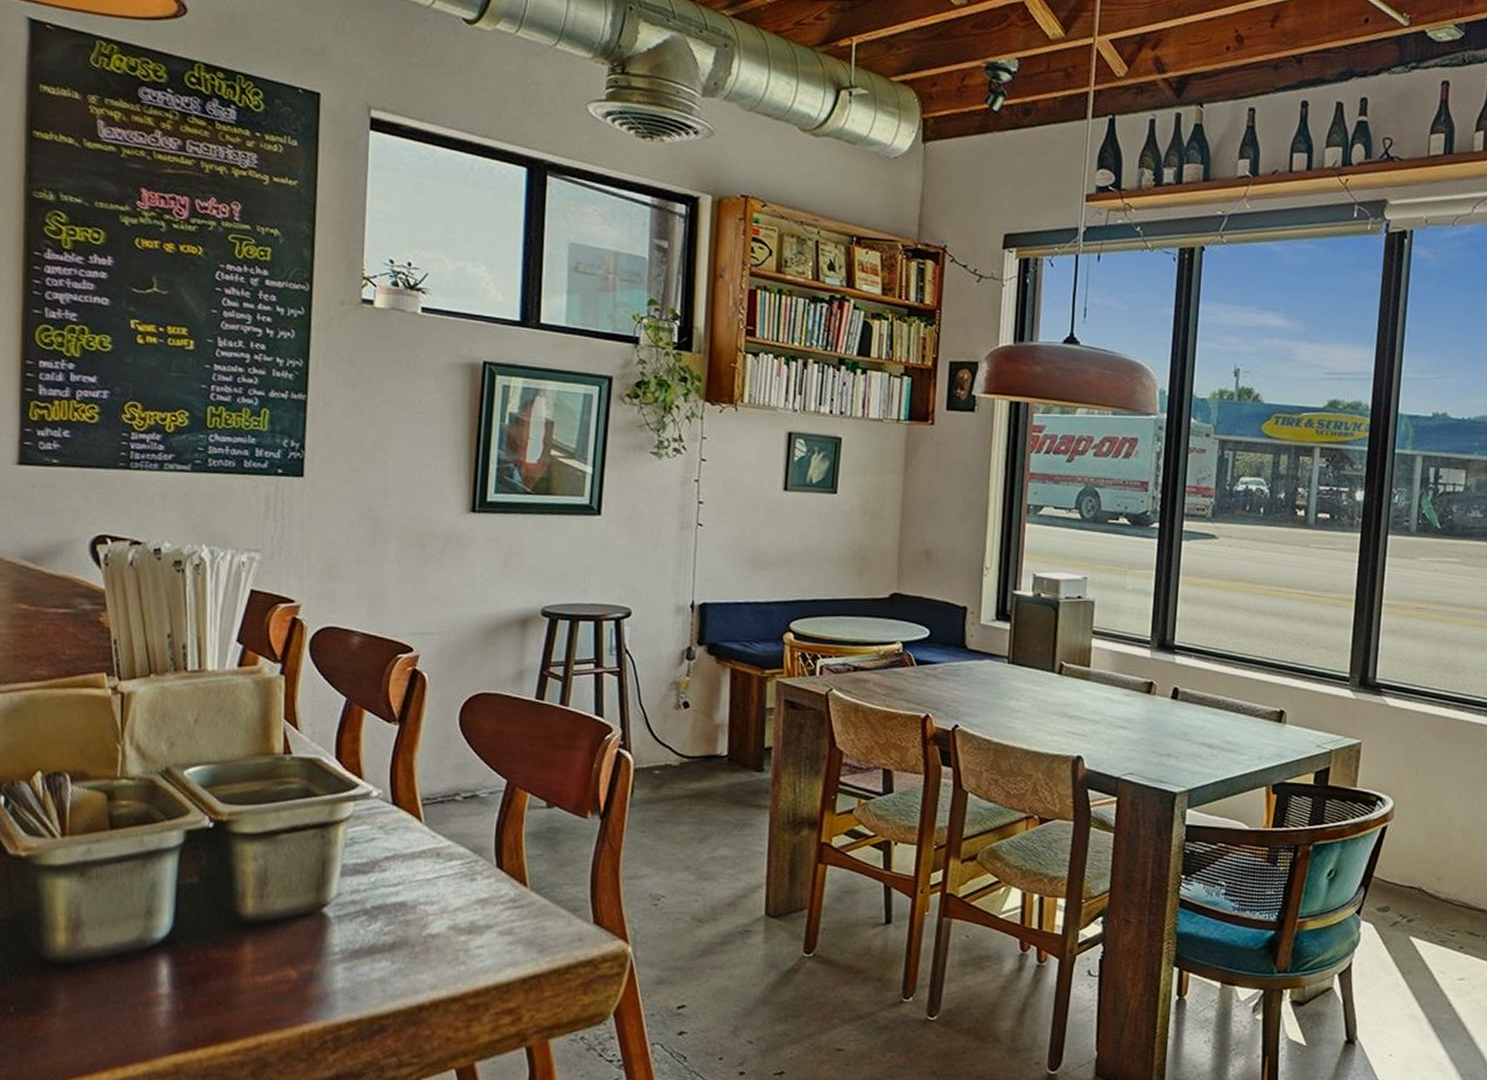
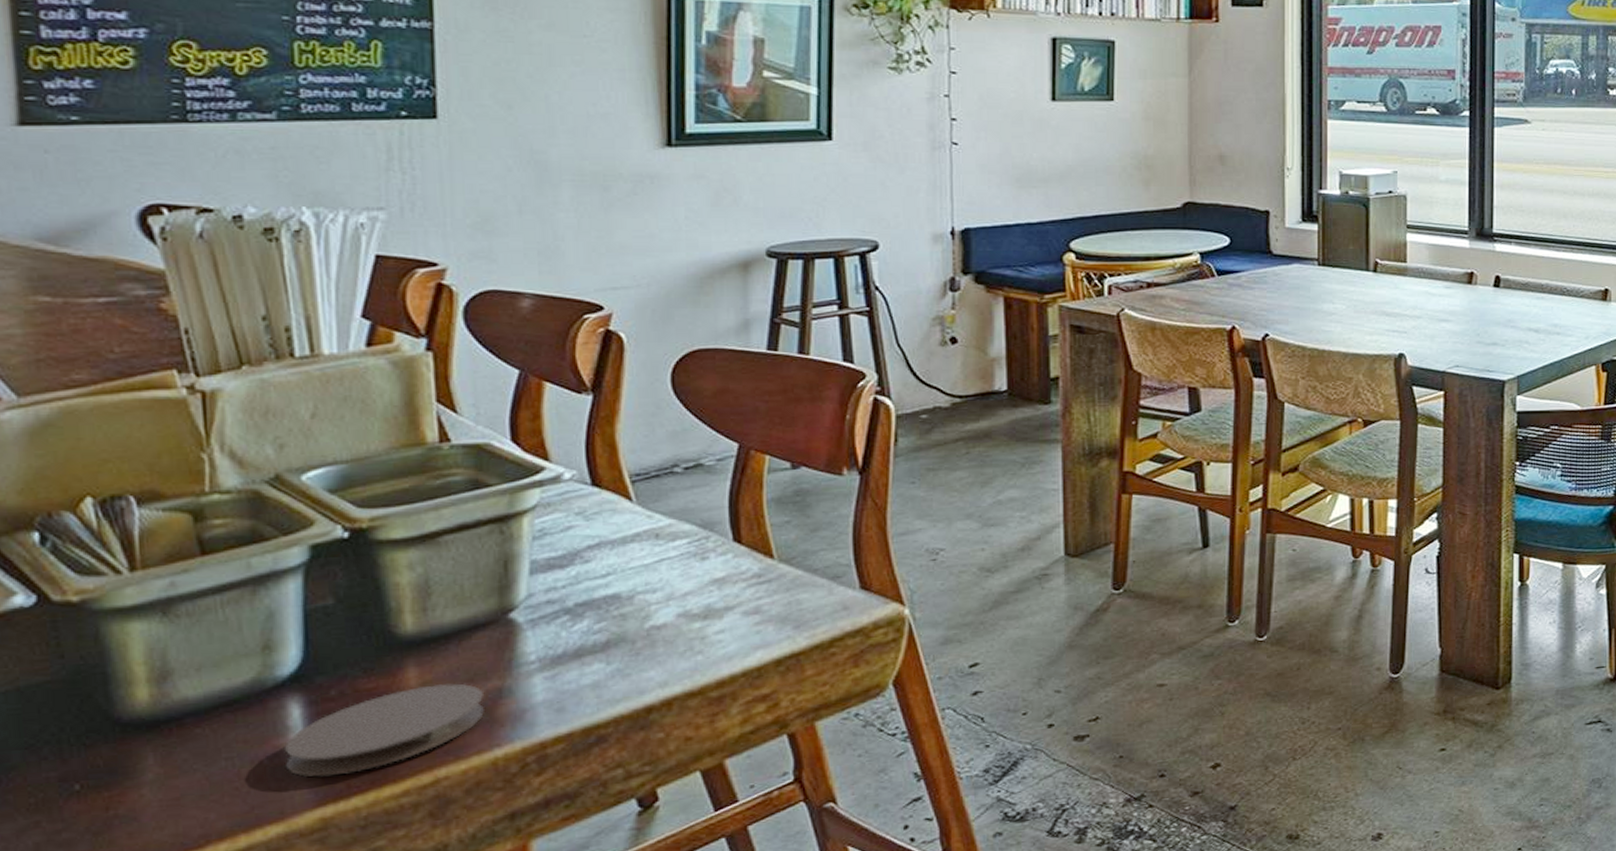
coaster: none [153,962,300,1029] -> present [284,683,485,777]

